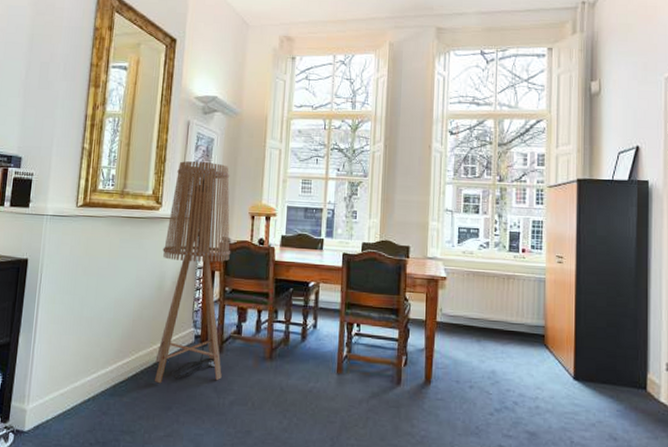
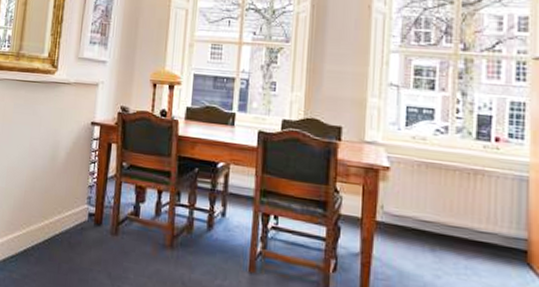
floor lamp: present [155,161,231,384] -> none [46,22,131,265]

